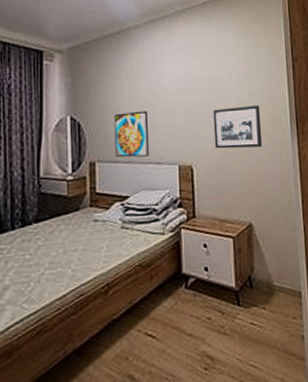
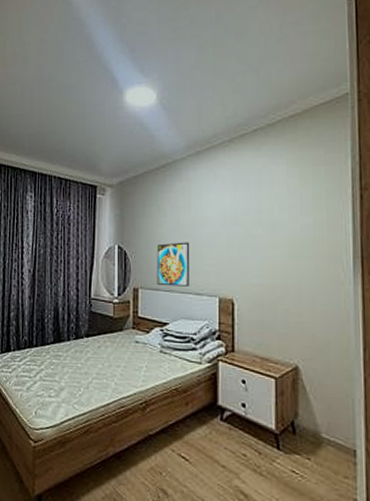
picture frame: present [212,104,262,149] -> none [258,239,316,287]

